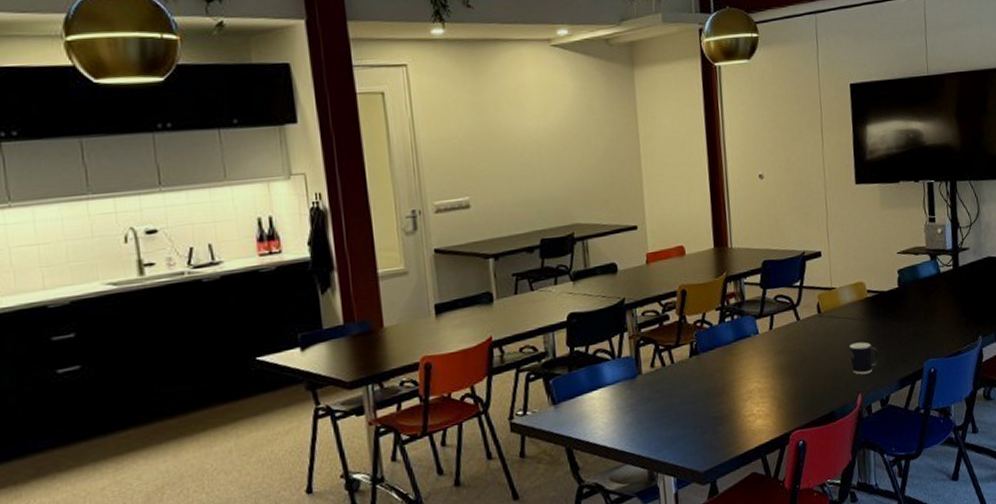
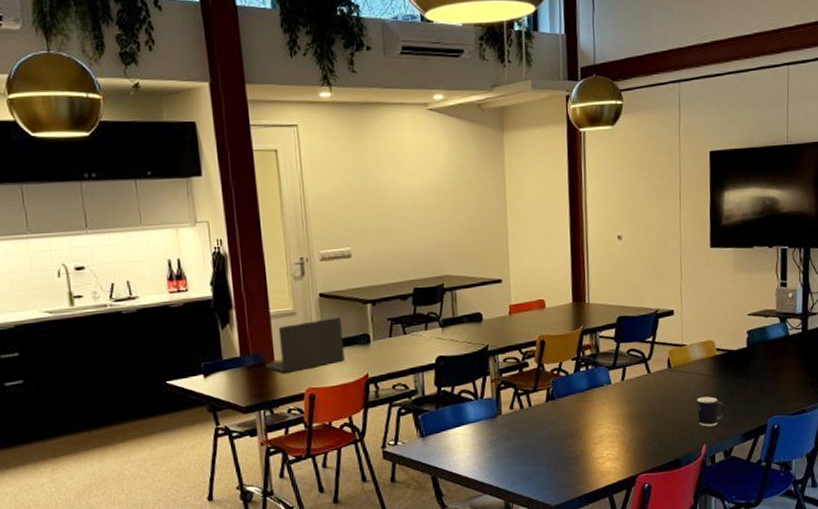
laptop: none [374,275,464,341] -> present [266,317,344,373]

